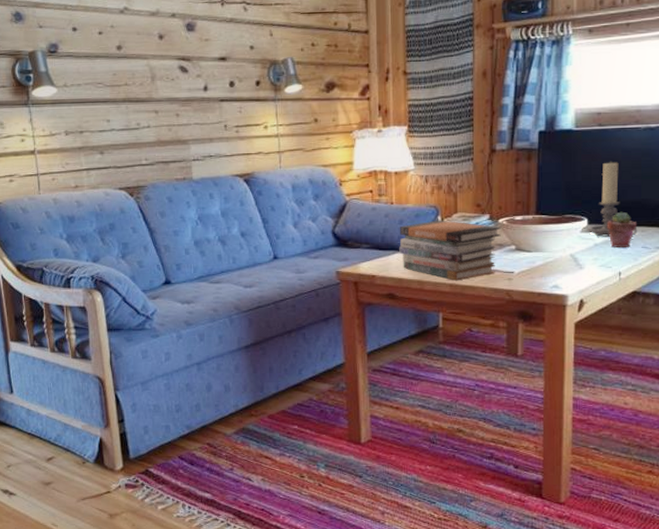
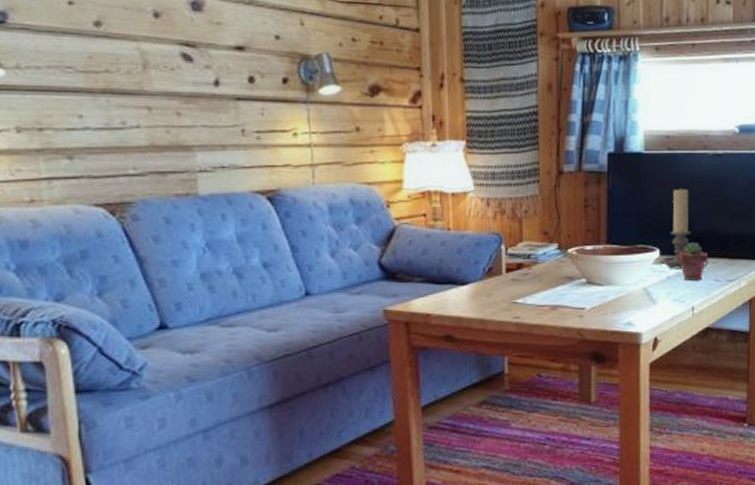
book stack: present [399,220,501,281] -> none [457,249,571,319]

